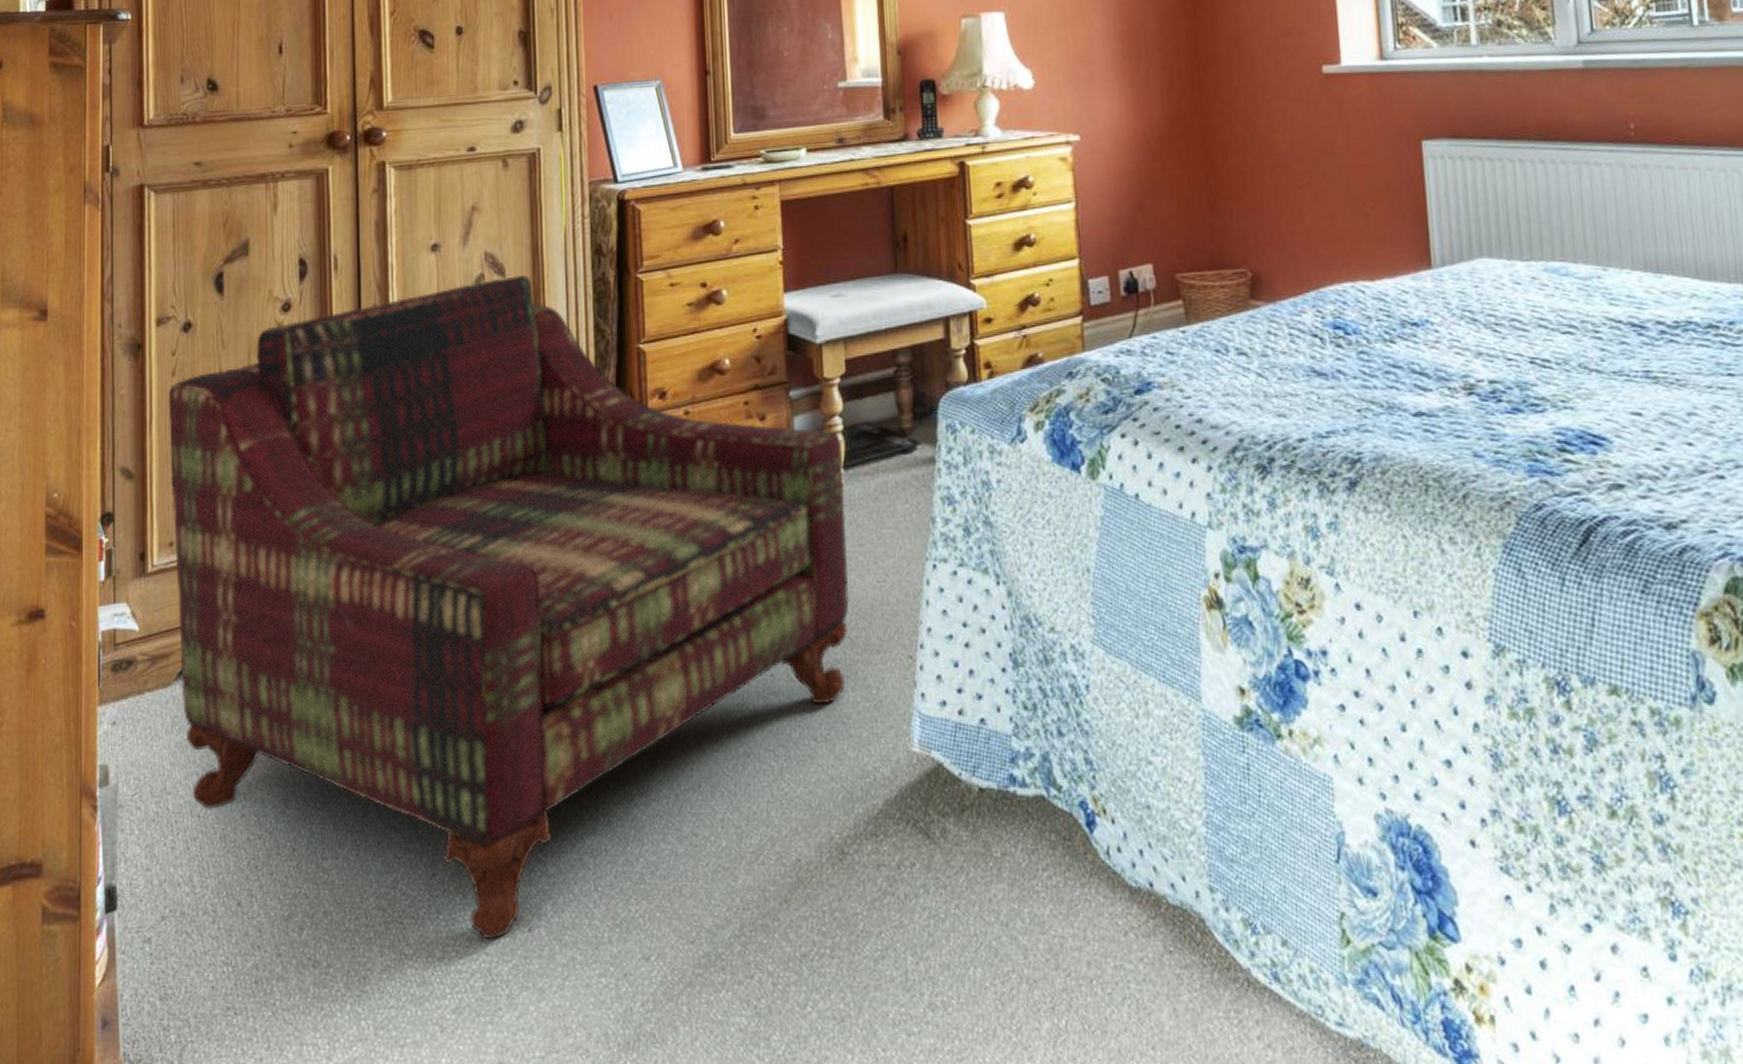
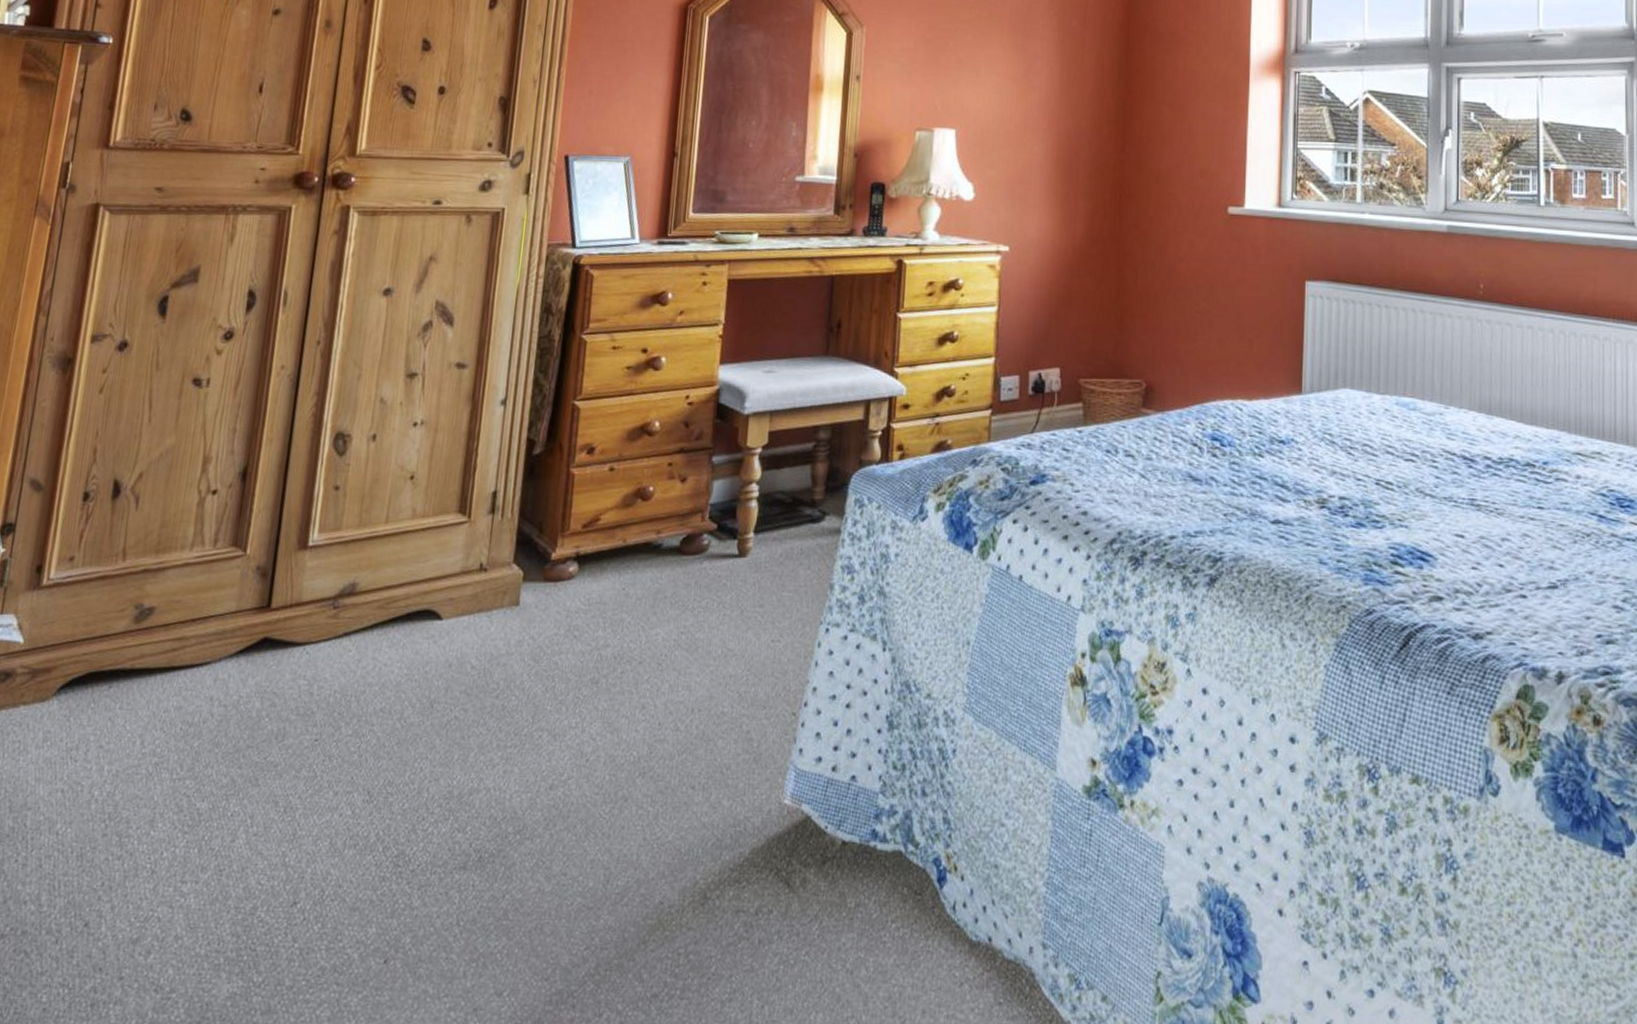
armchair: present [168,274,850,939] -> none [54,325,755,969]

